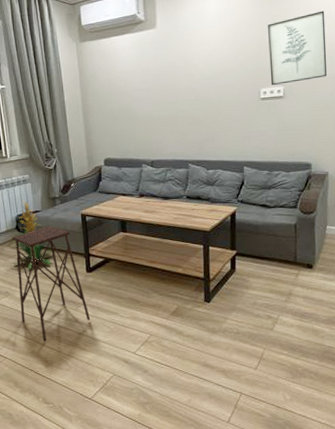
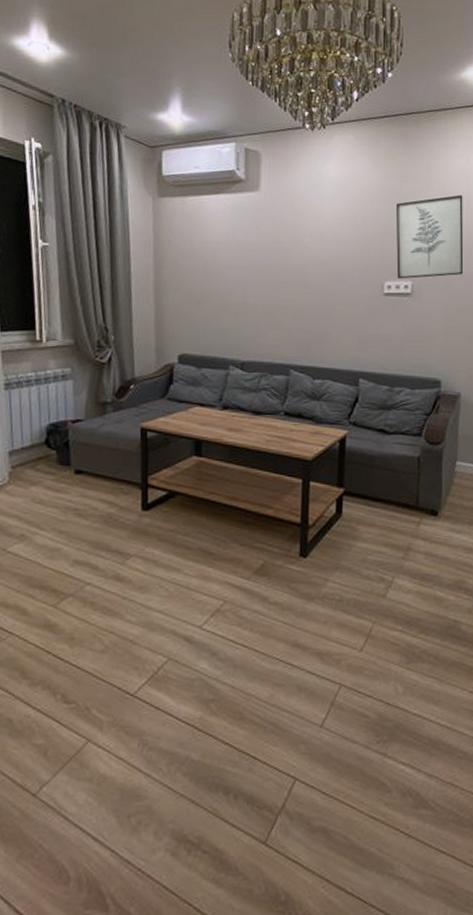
side table: present [12,226,91,342] -> none [38,442,143,611]
indoor plant: present [13,200,52,270] -> none [36,403,95,504]

